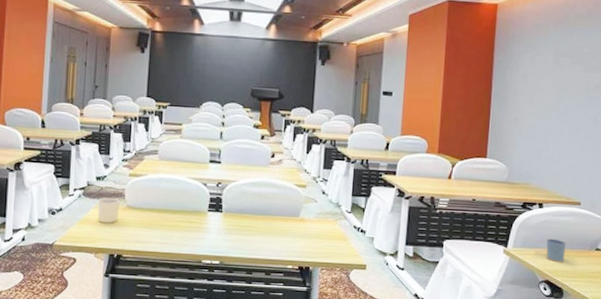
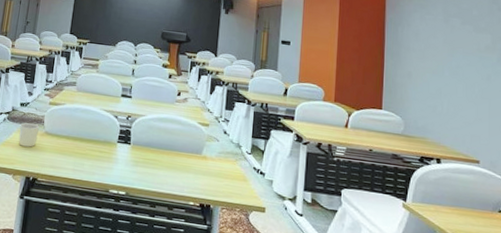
mug: present [546,238,566,263] -> none [446,195,467,223]

